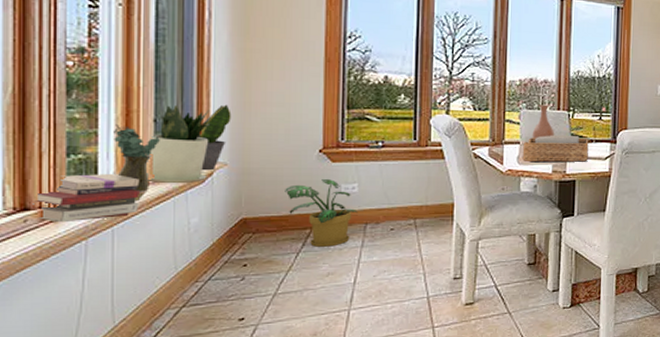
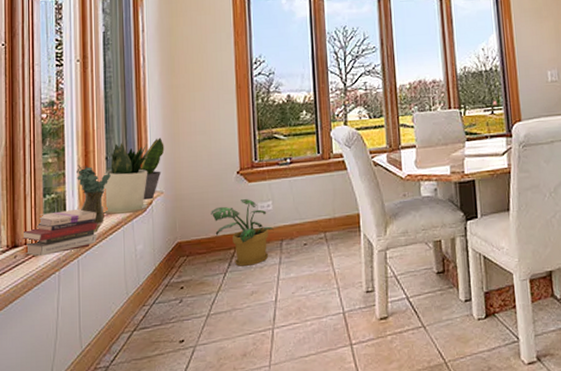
napkin holder: present [522,135,589,163] -> none [419,132,485,166]
vase: present [532,104,555,139] -> none [426,104,449,141]

